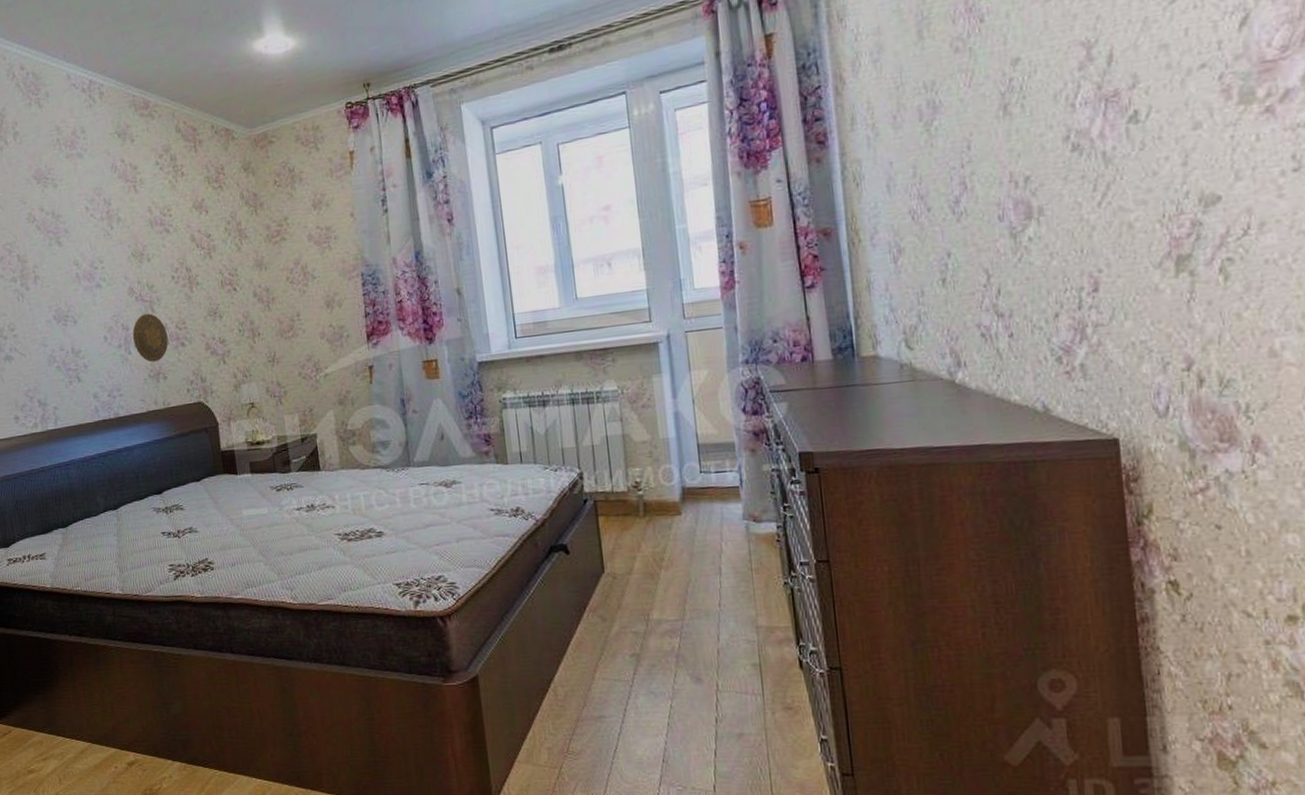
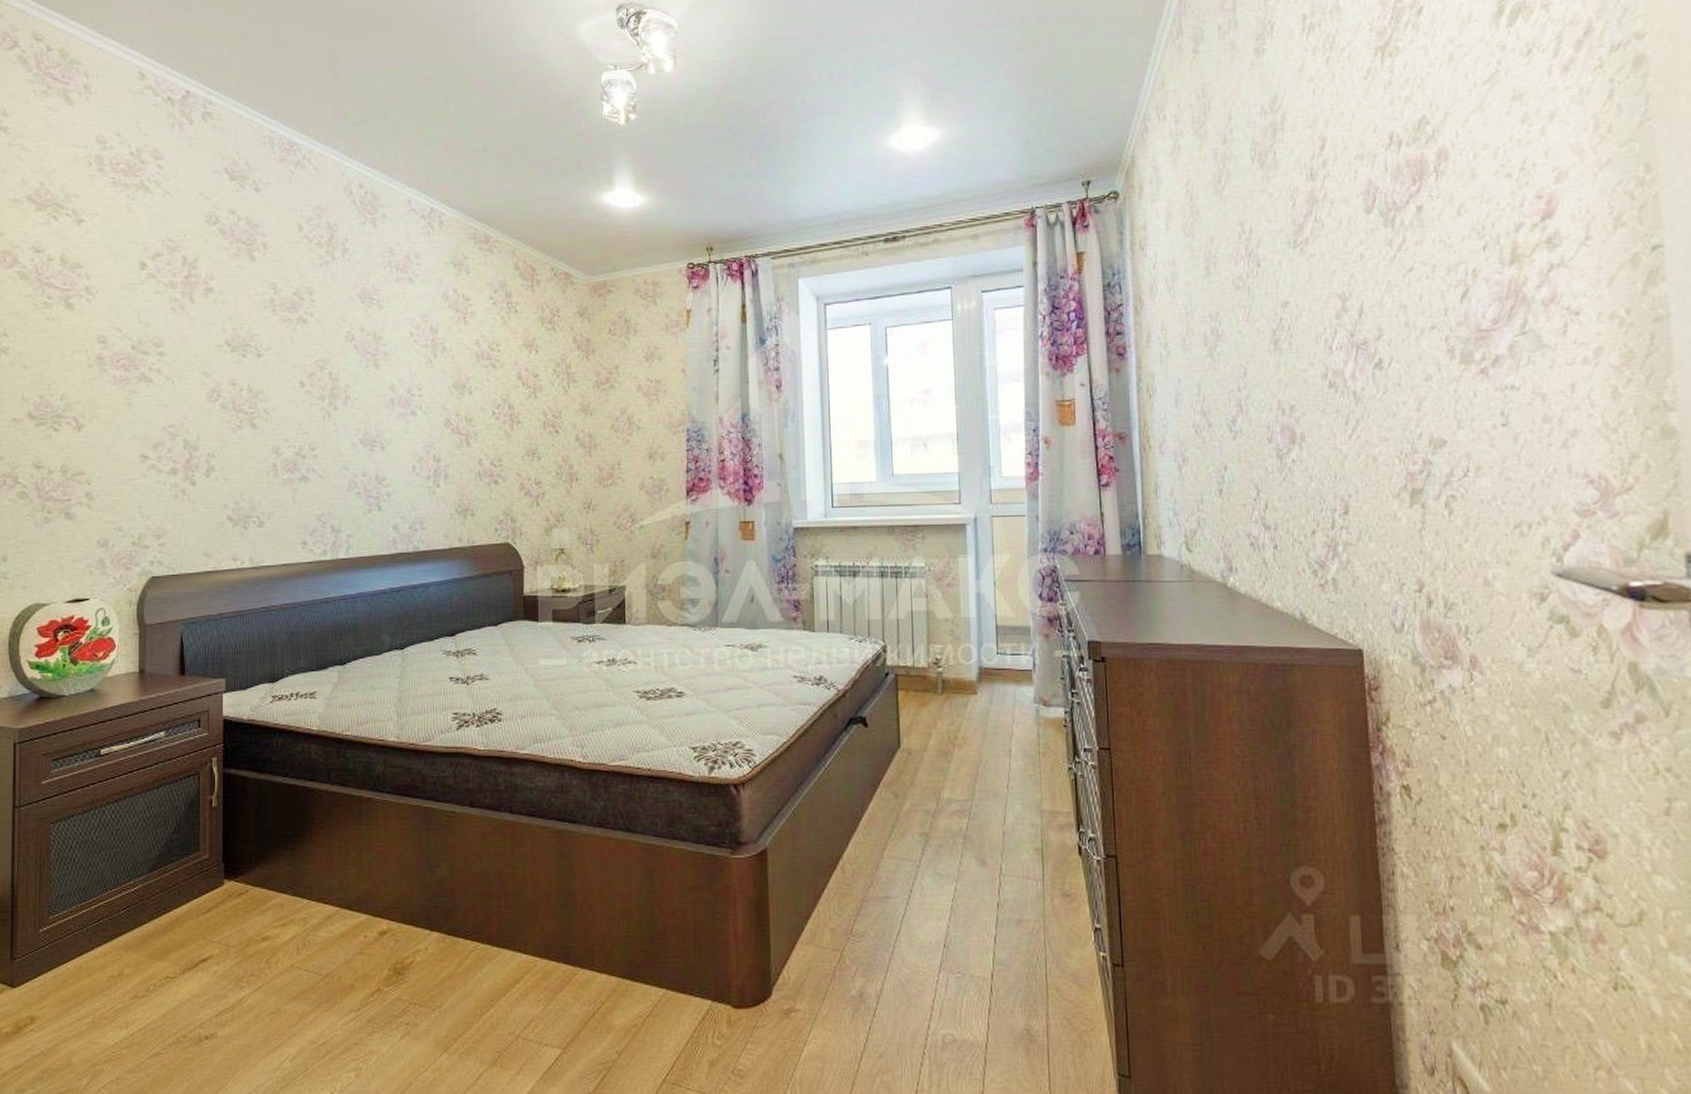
decorative plate: present [132,313,169,363] -> none [444,447,481,497]

